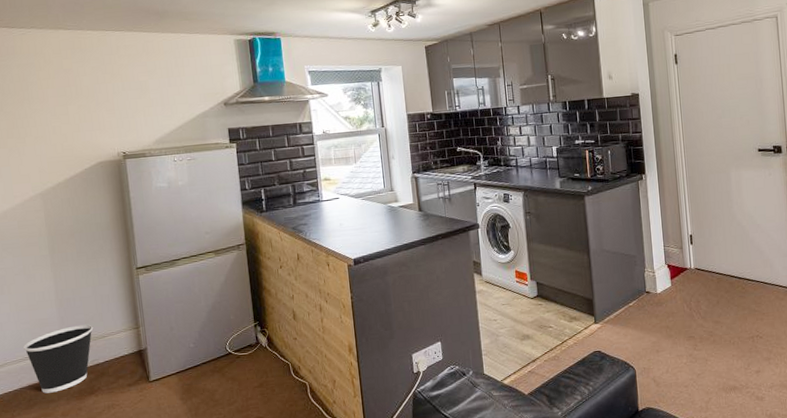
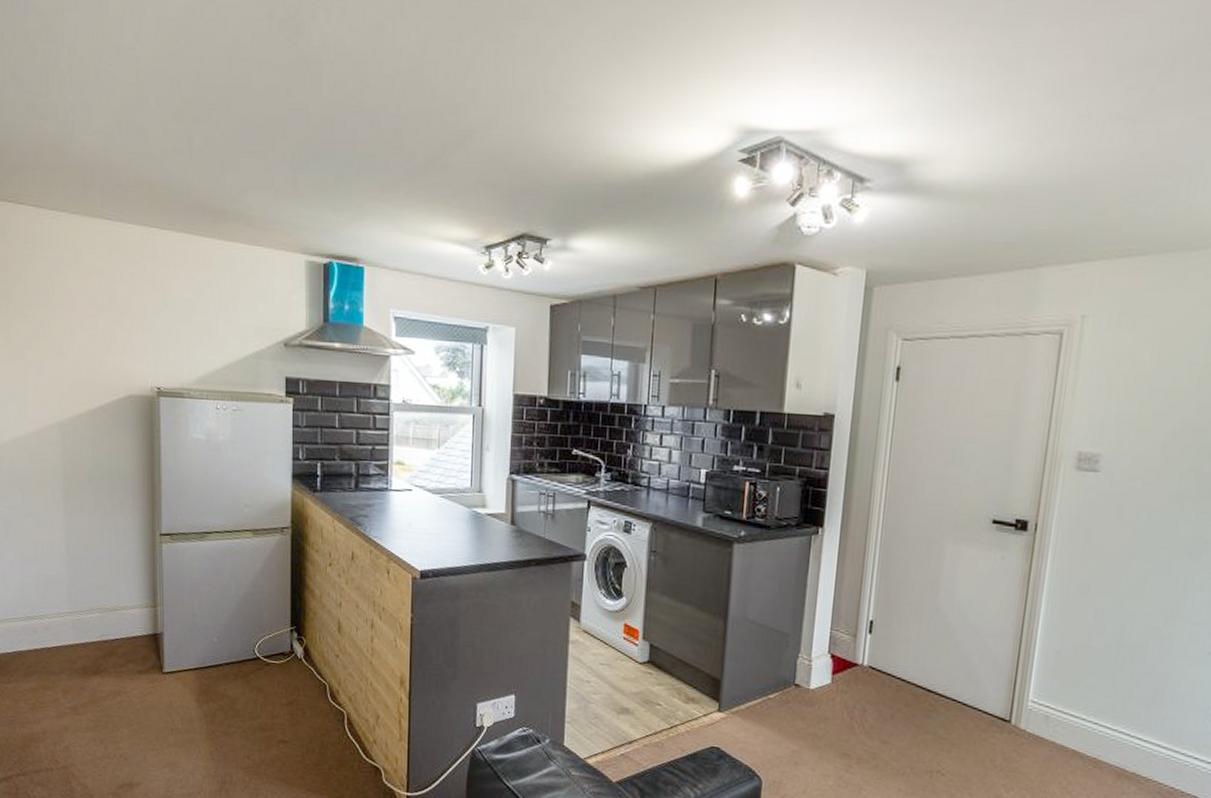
wastebasket: present [23,324,94,394] -> none [26,590,105,664]

